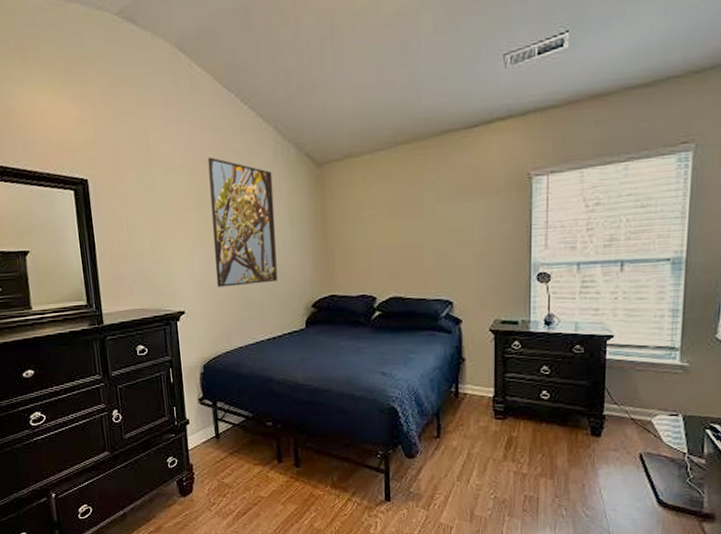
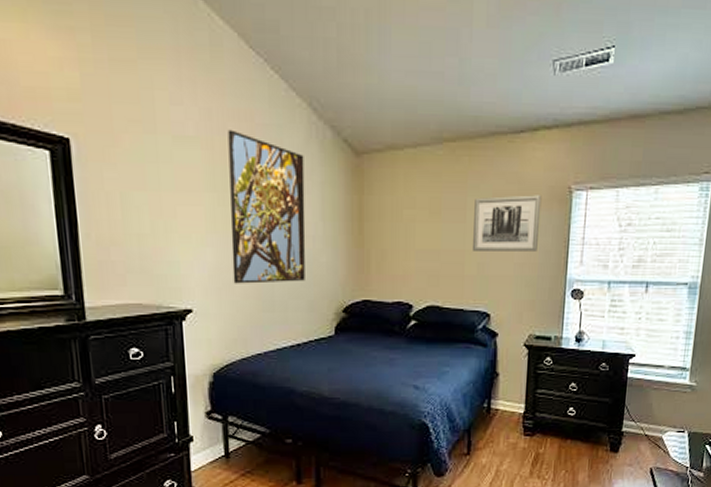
wall art: none [431,184,500,243] -> present [471,195,542,252]

